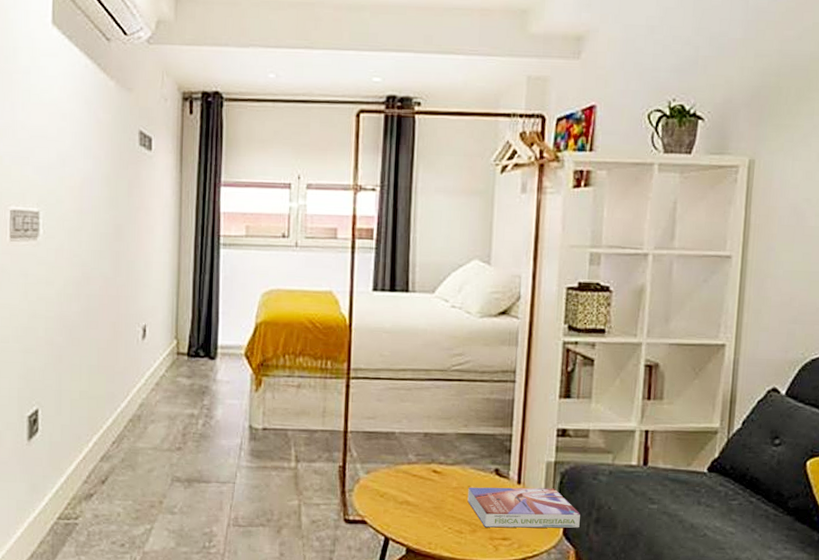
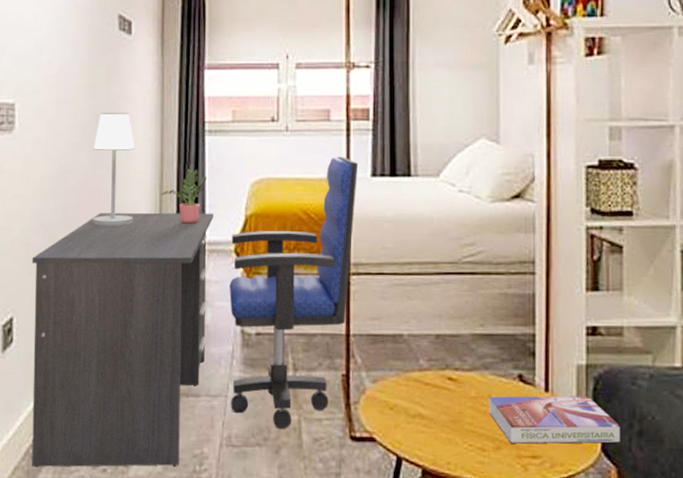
desk: none [55,316,227,543] -> present [31,212,214,468]
table lamp: none [114,223,154,328] -> present [93,112,135,225]
potted plant: none [178,278,221,329] -> present [161,168,208,224]
office chair: none [238,271,362,513] -> present [229,156,359,430]

